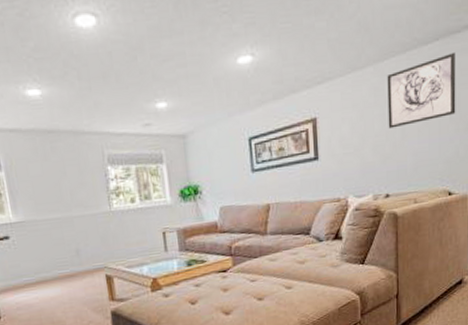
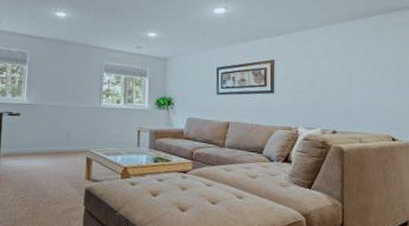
wall art: present [387,51,456,129] -> none [336,25,398,77]

